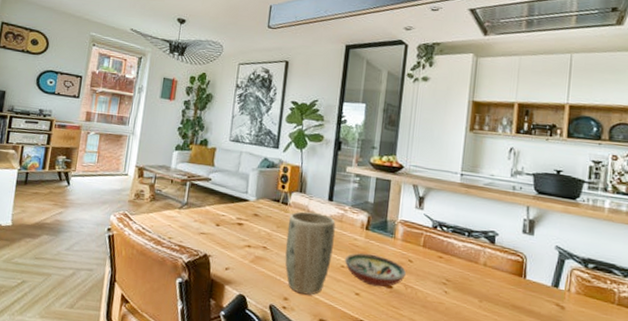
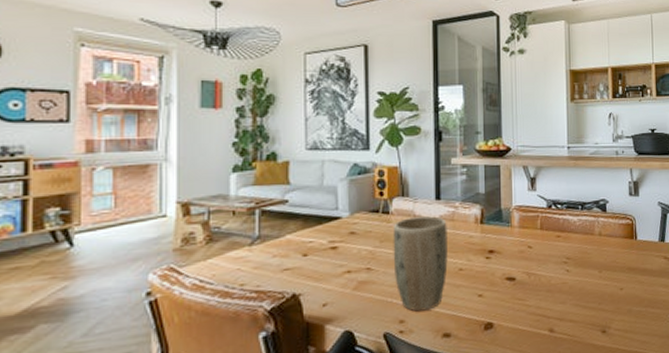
decorative bowl: present [344,253,406,288] -> none [462,248,527,283]

